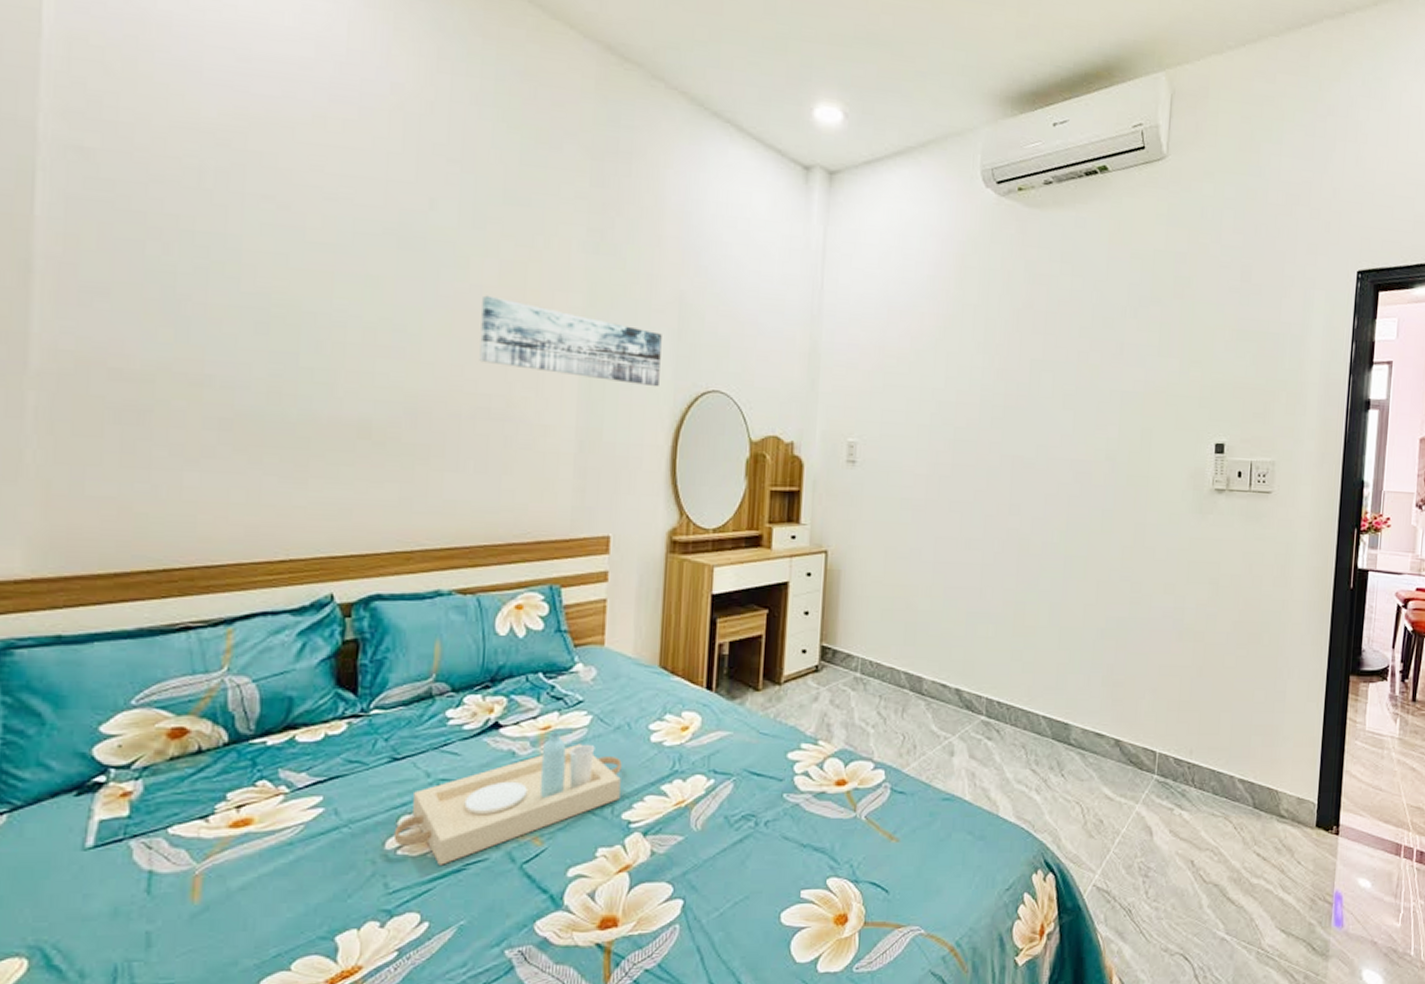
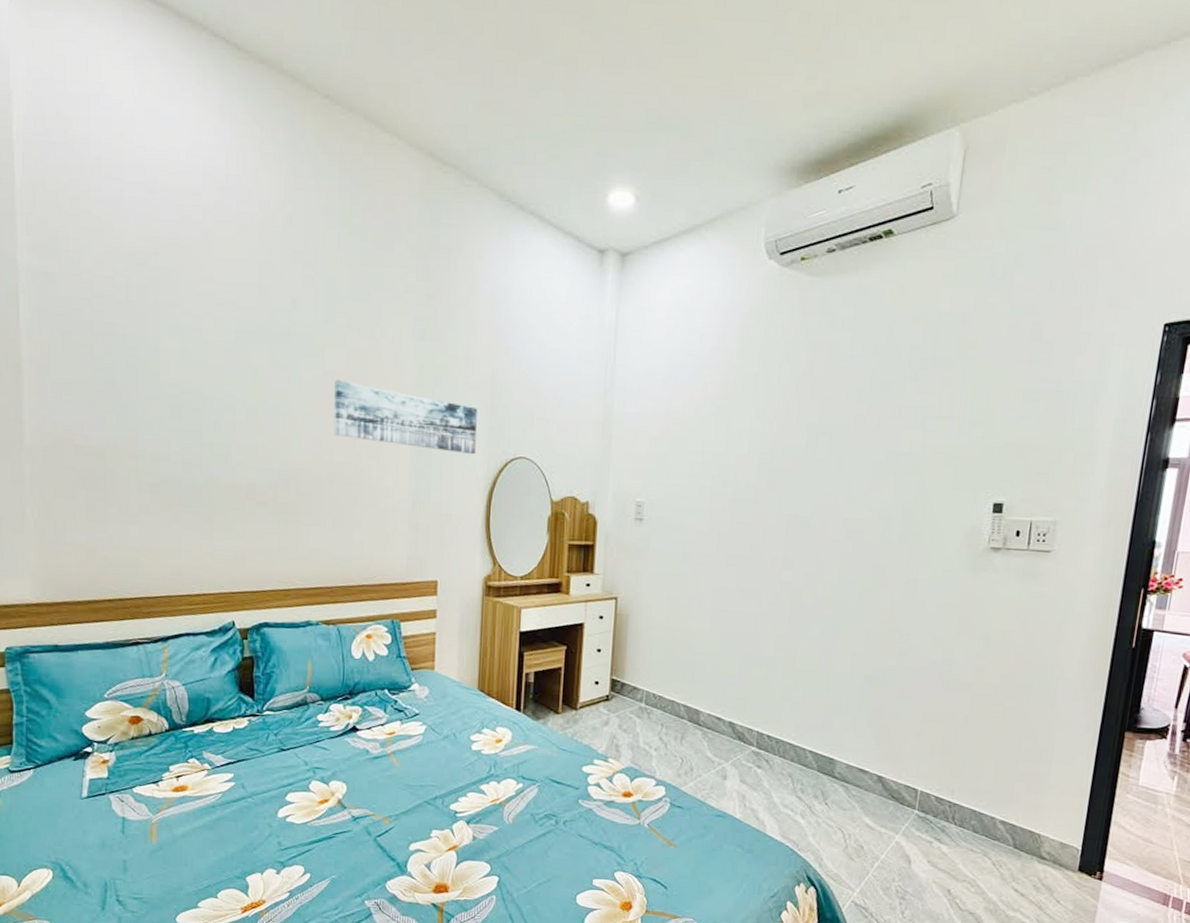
serving tray: present [393,732,622,866] -> none [283,737,450,833]

